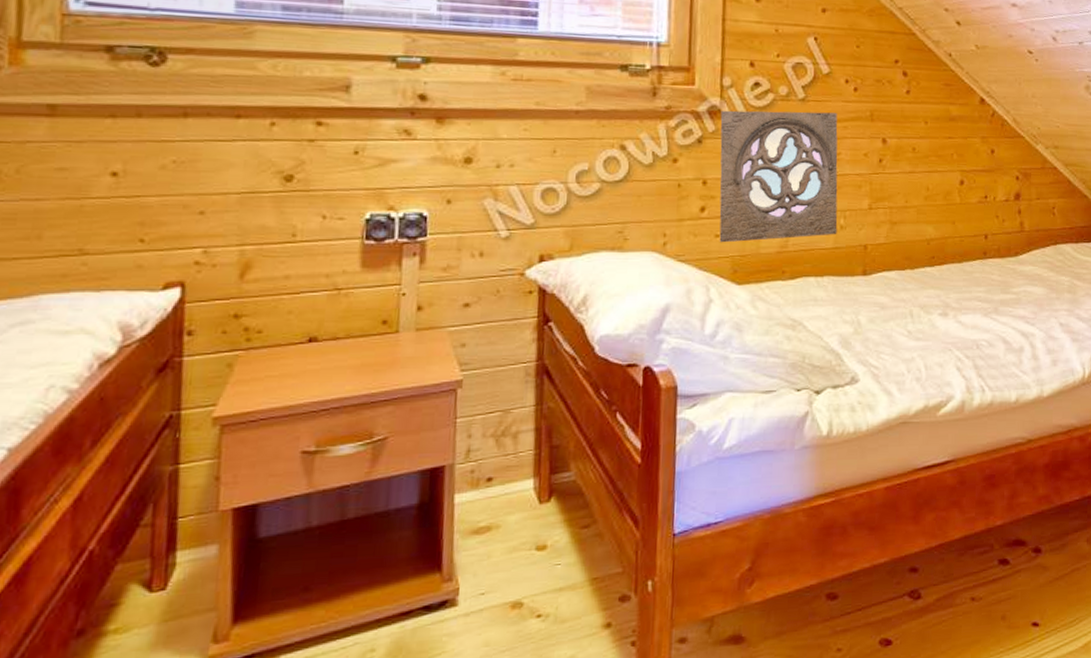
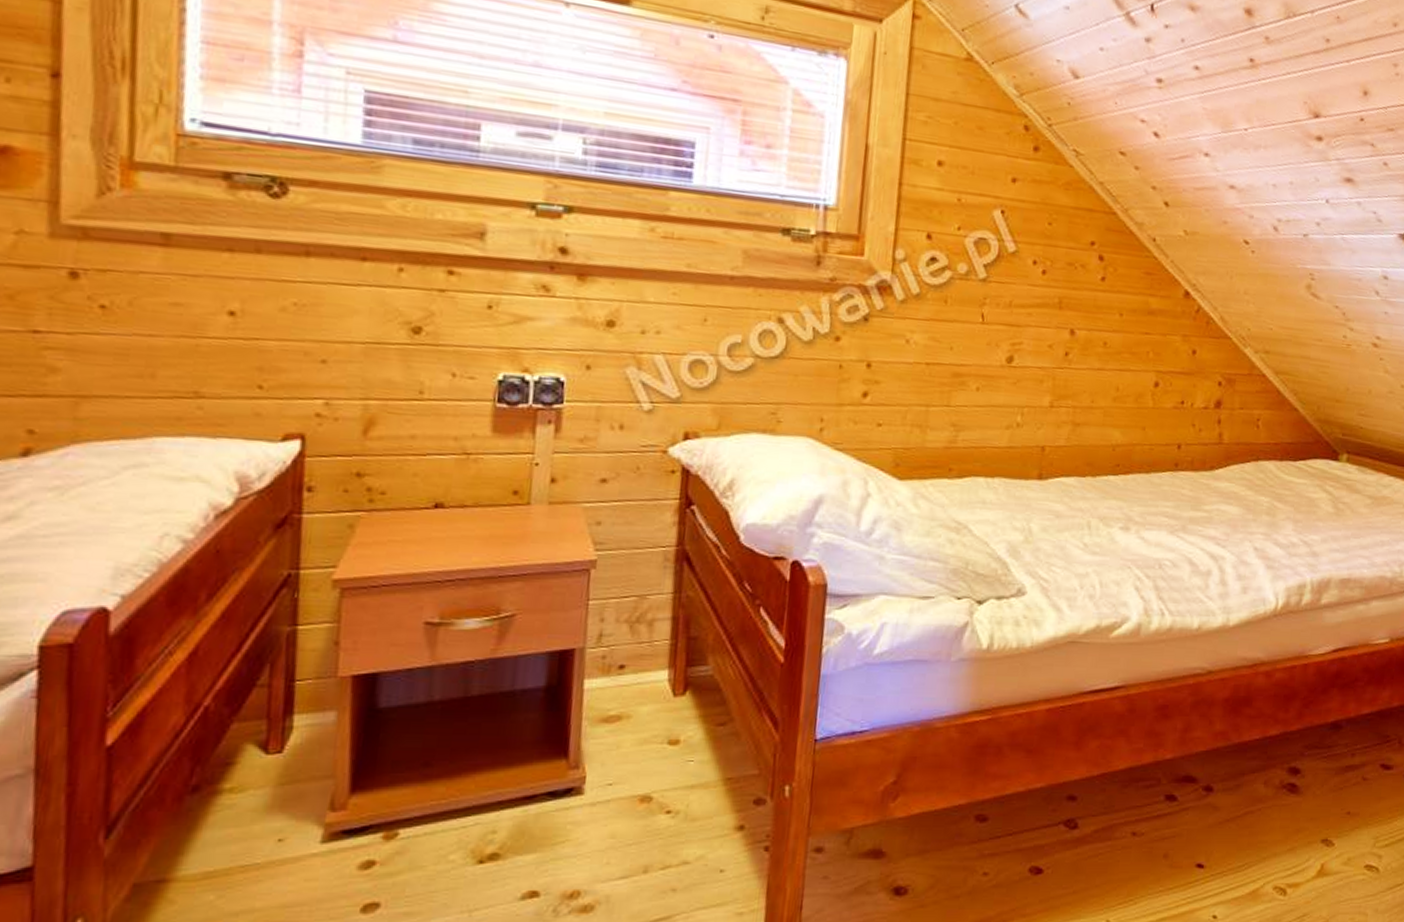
wall ornament: present [719,110,838,243] -> none [881,287,1022,434]

